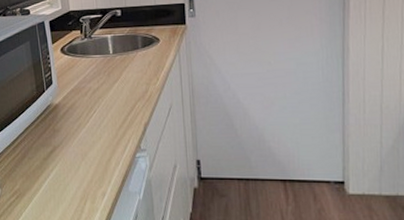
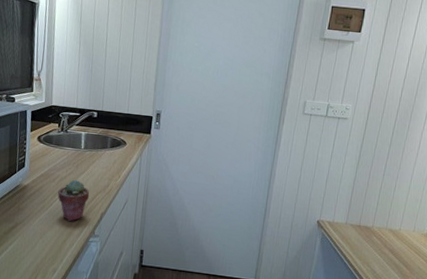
potted succulent: none [92,90,128,137] -> present [57,179,90,221]

